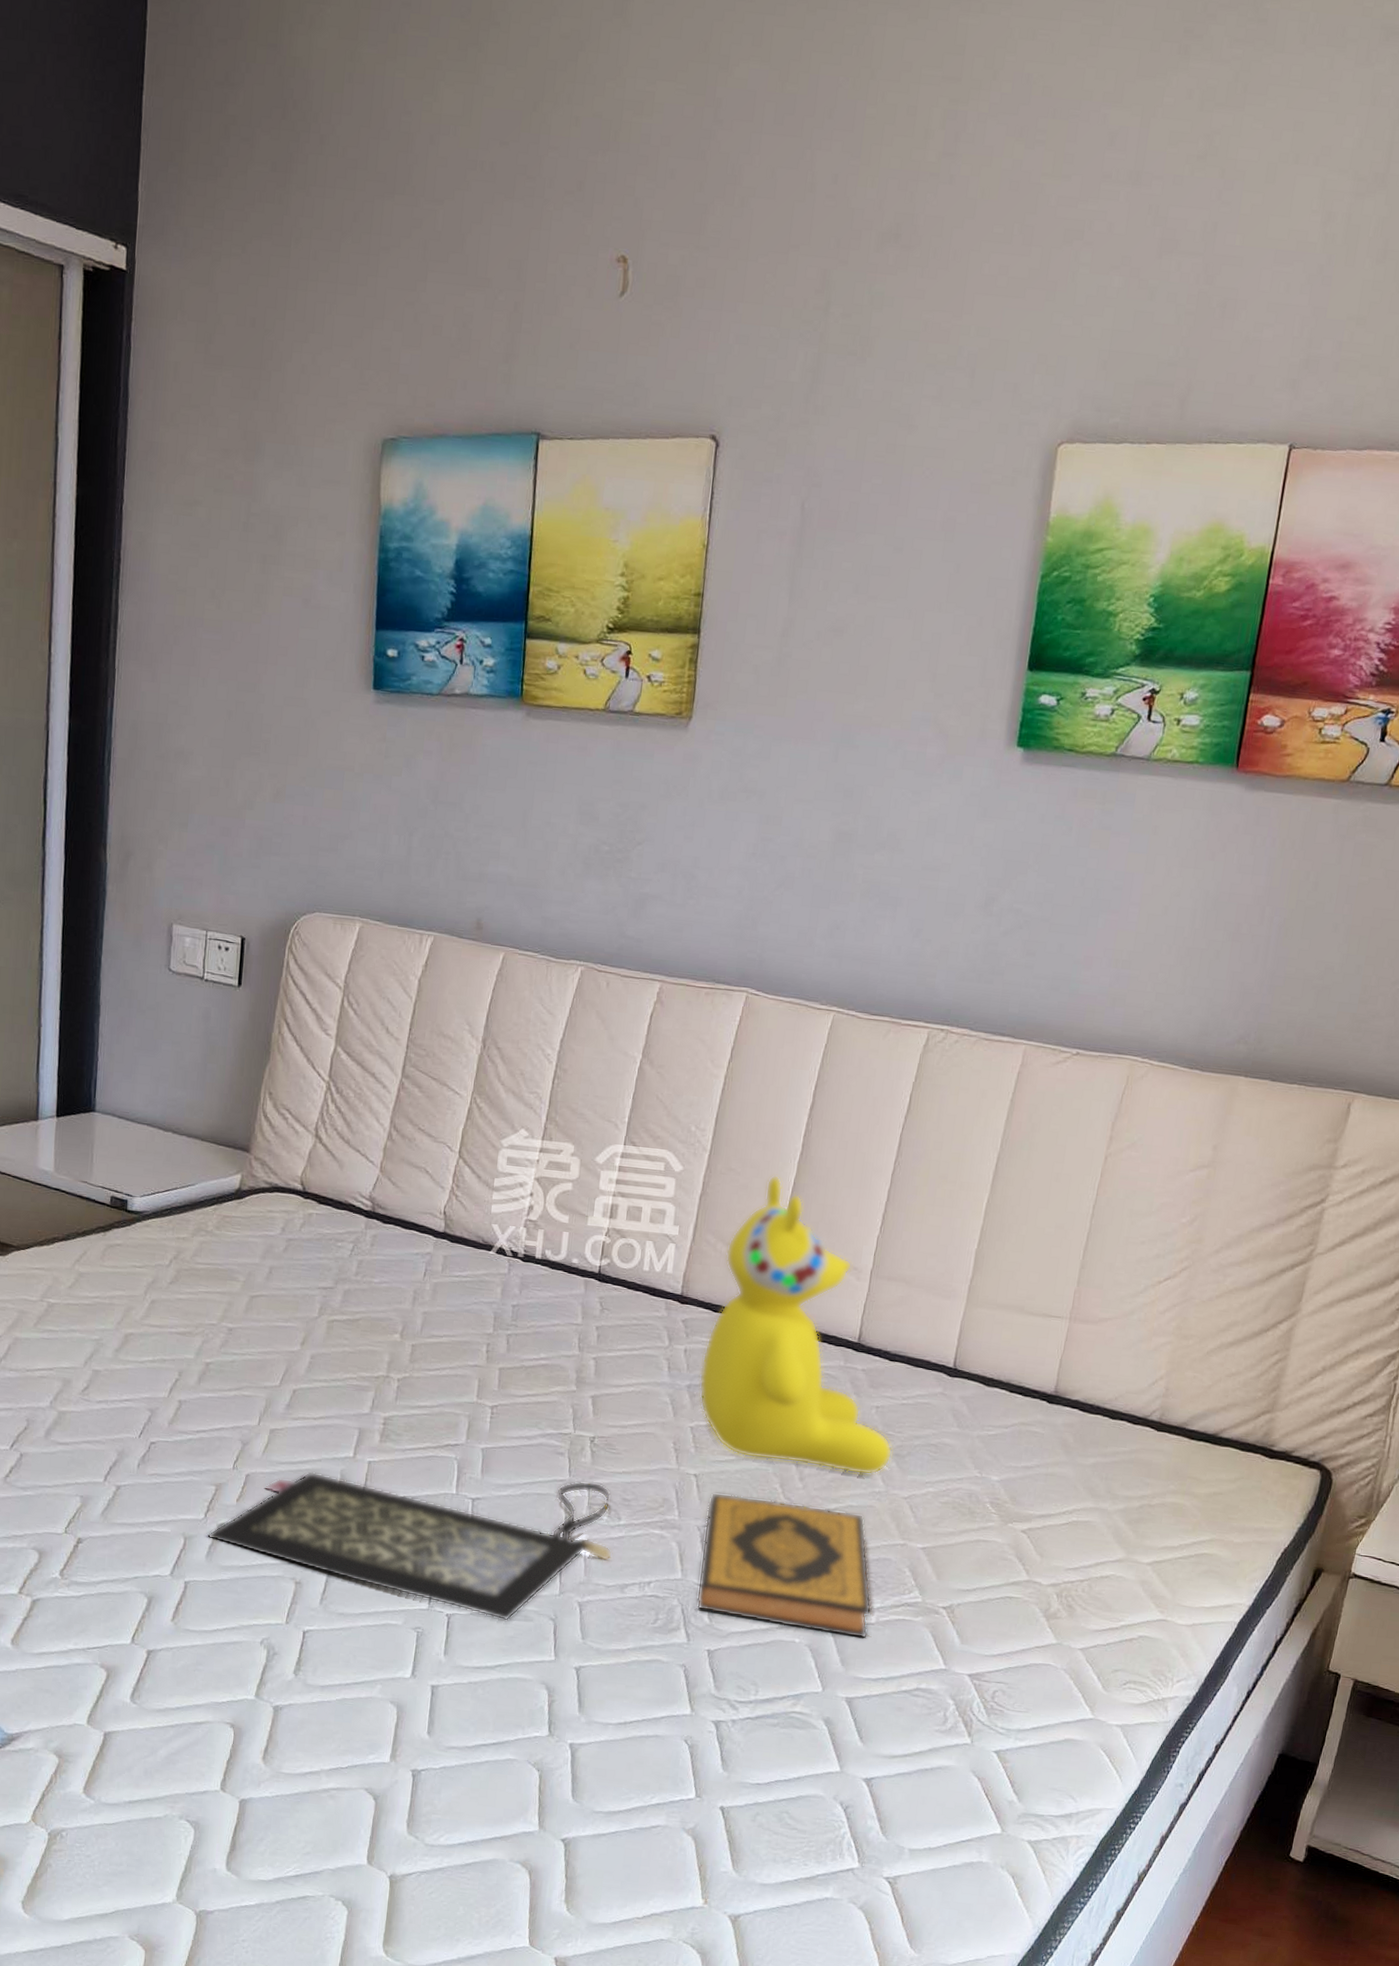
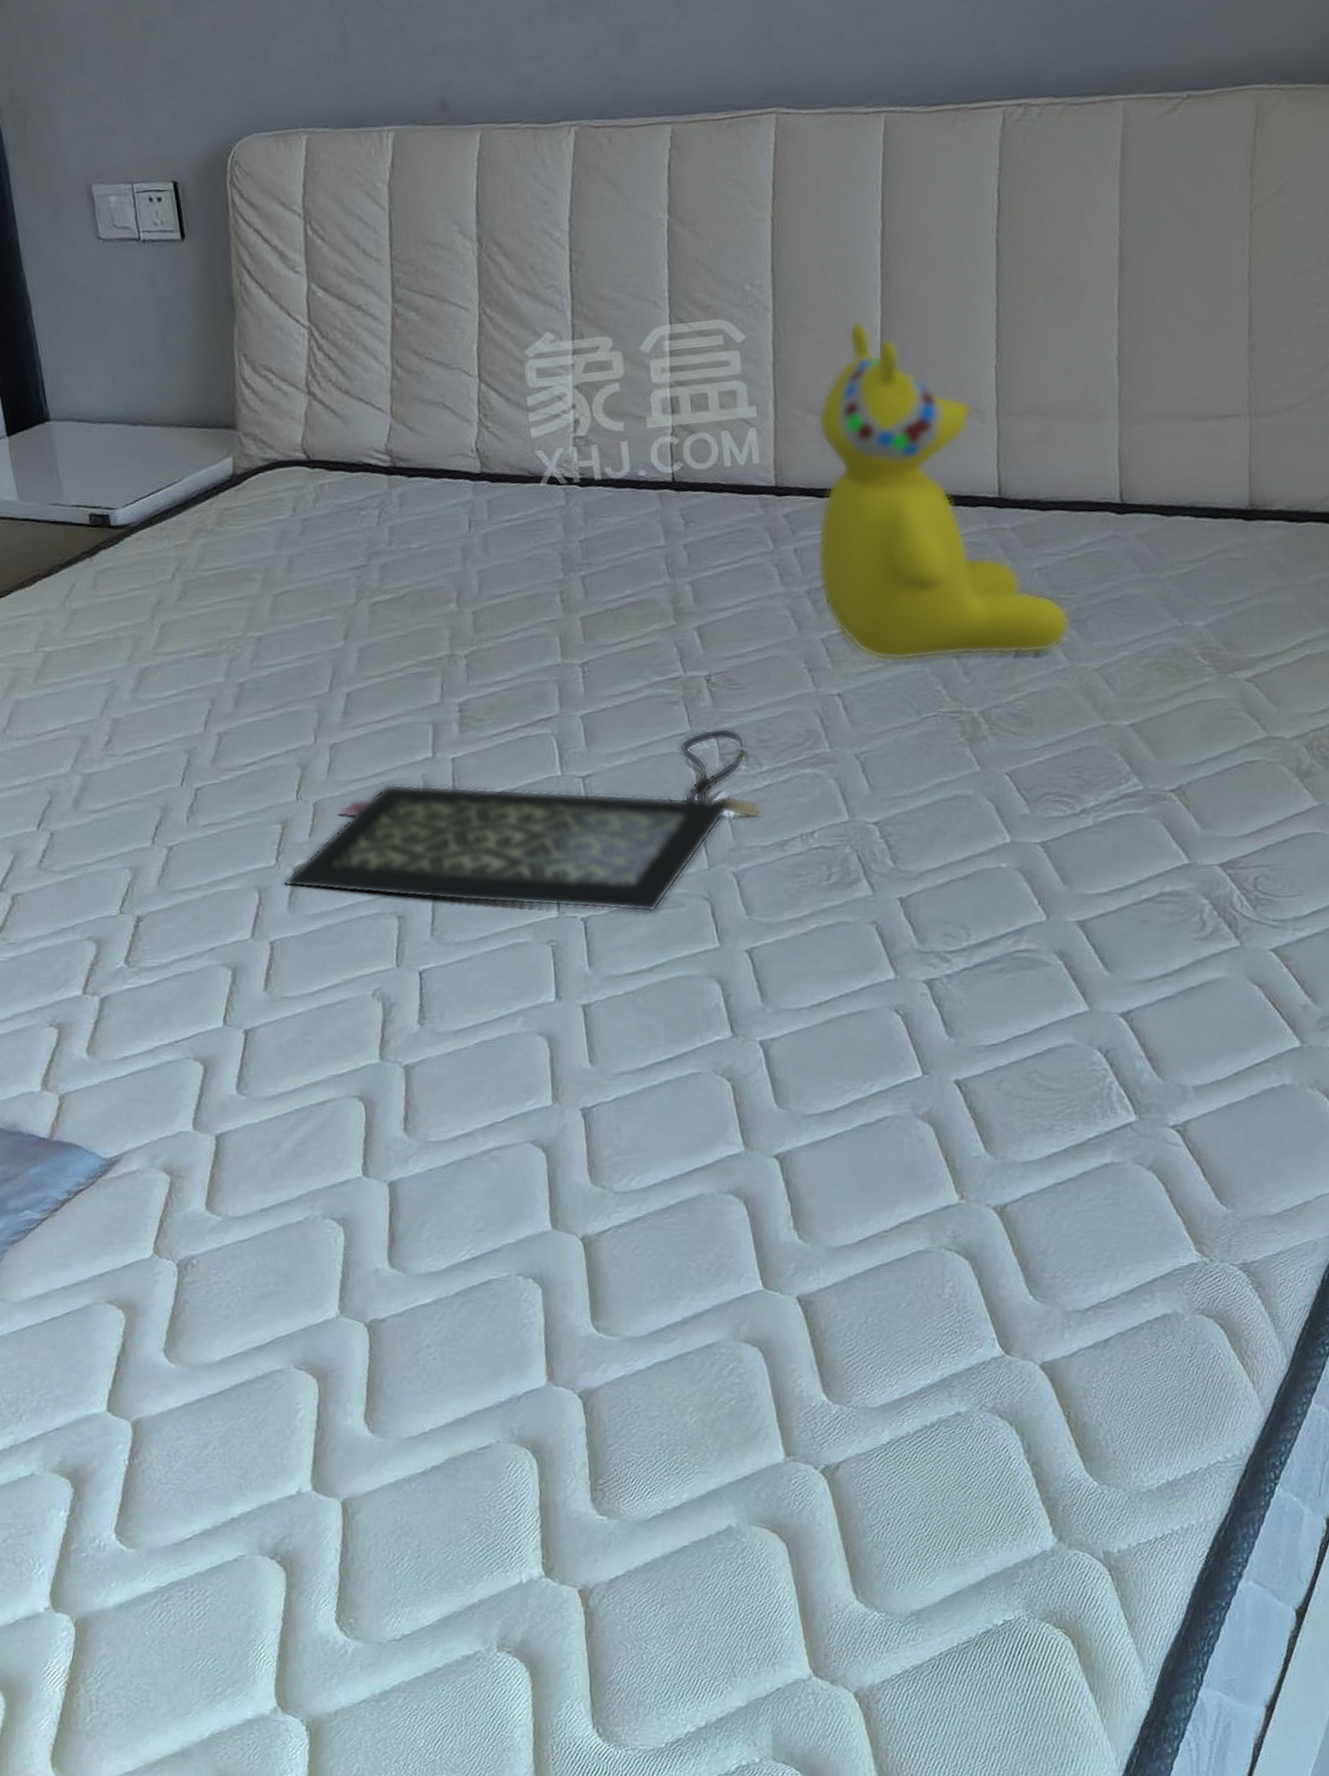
hardback book: present [696,1492,872,1640] -> none [860,699,1087,854]

